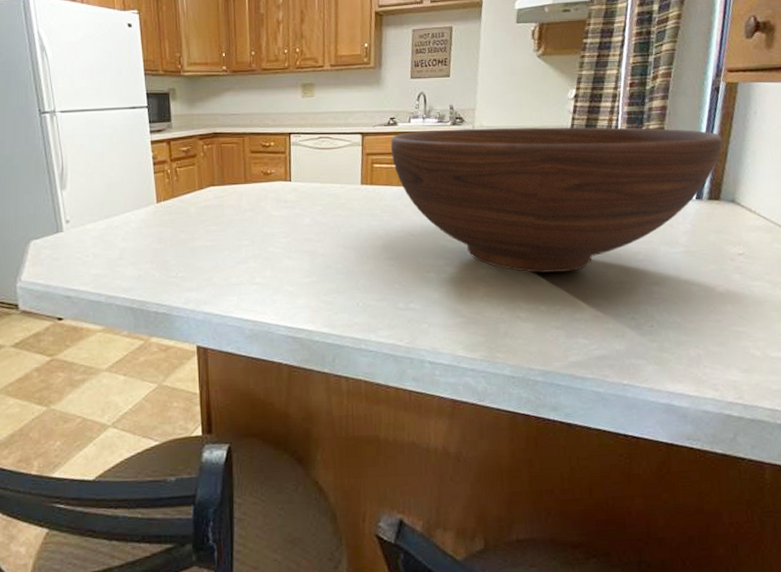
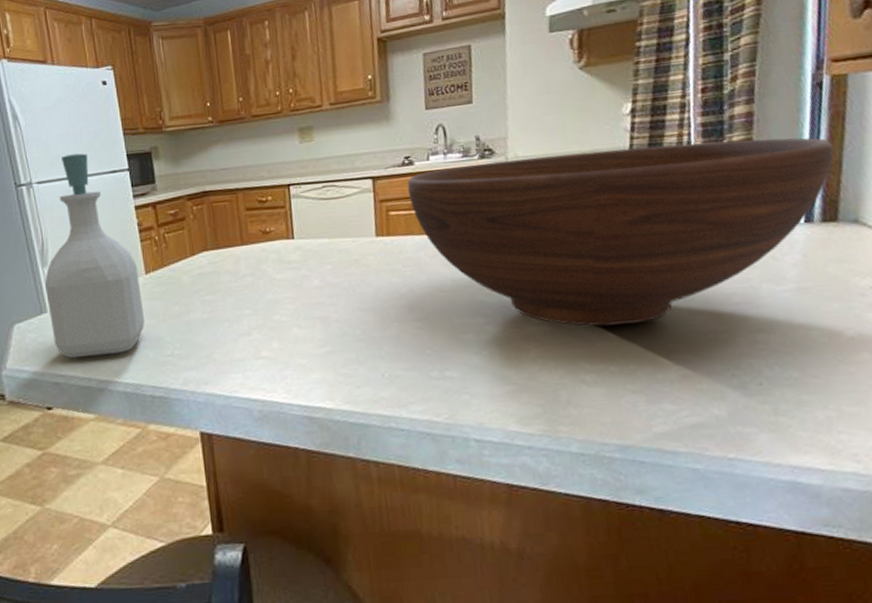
soap bottle: none [63,88,154,274] -> present [45,153,145,358]

